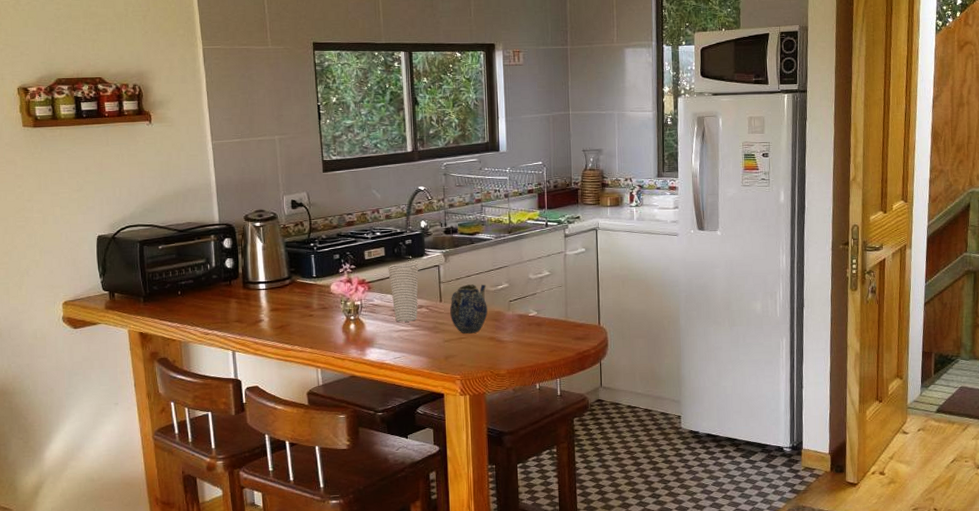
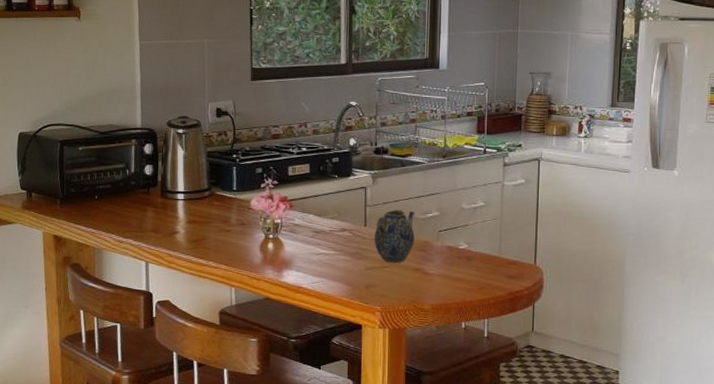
cup: present [388,263,419,322] -> none [312,182,345,245]

